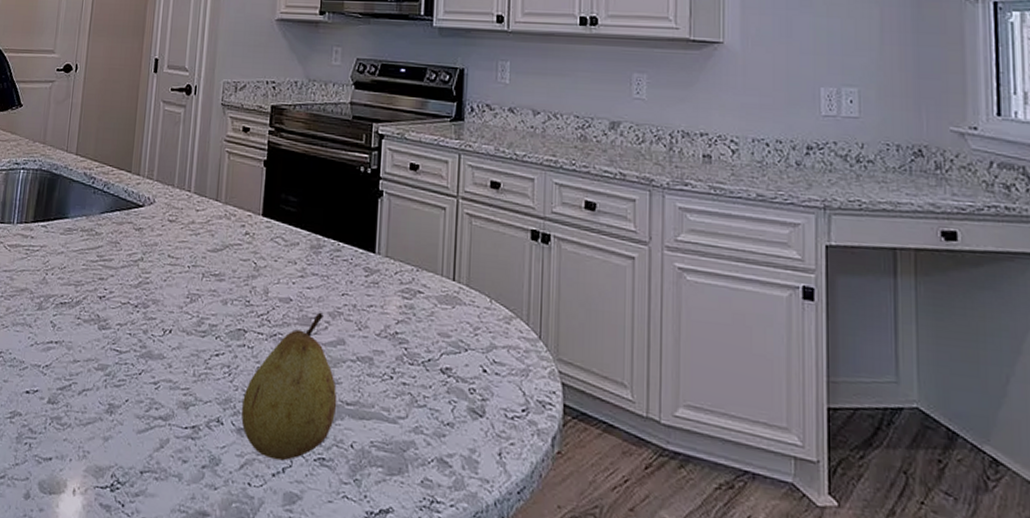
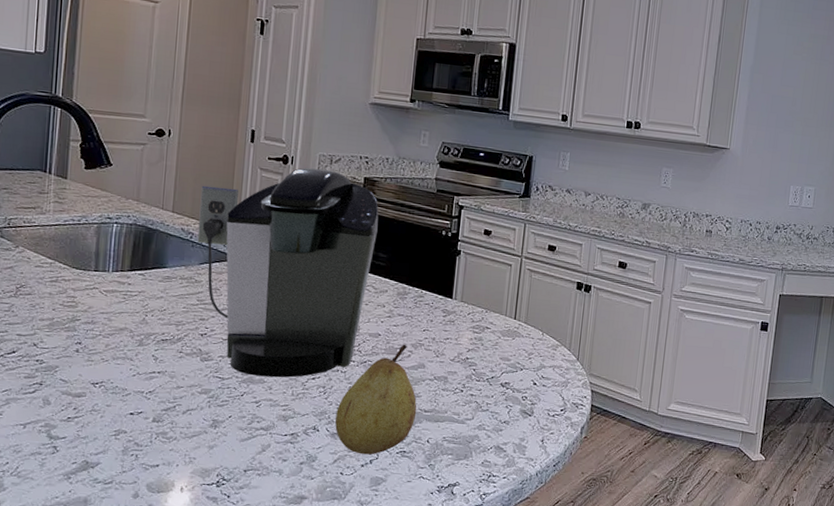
coffee maker: none [99,98,288,353] -> present [197,168,379,378]

